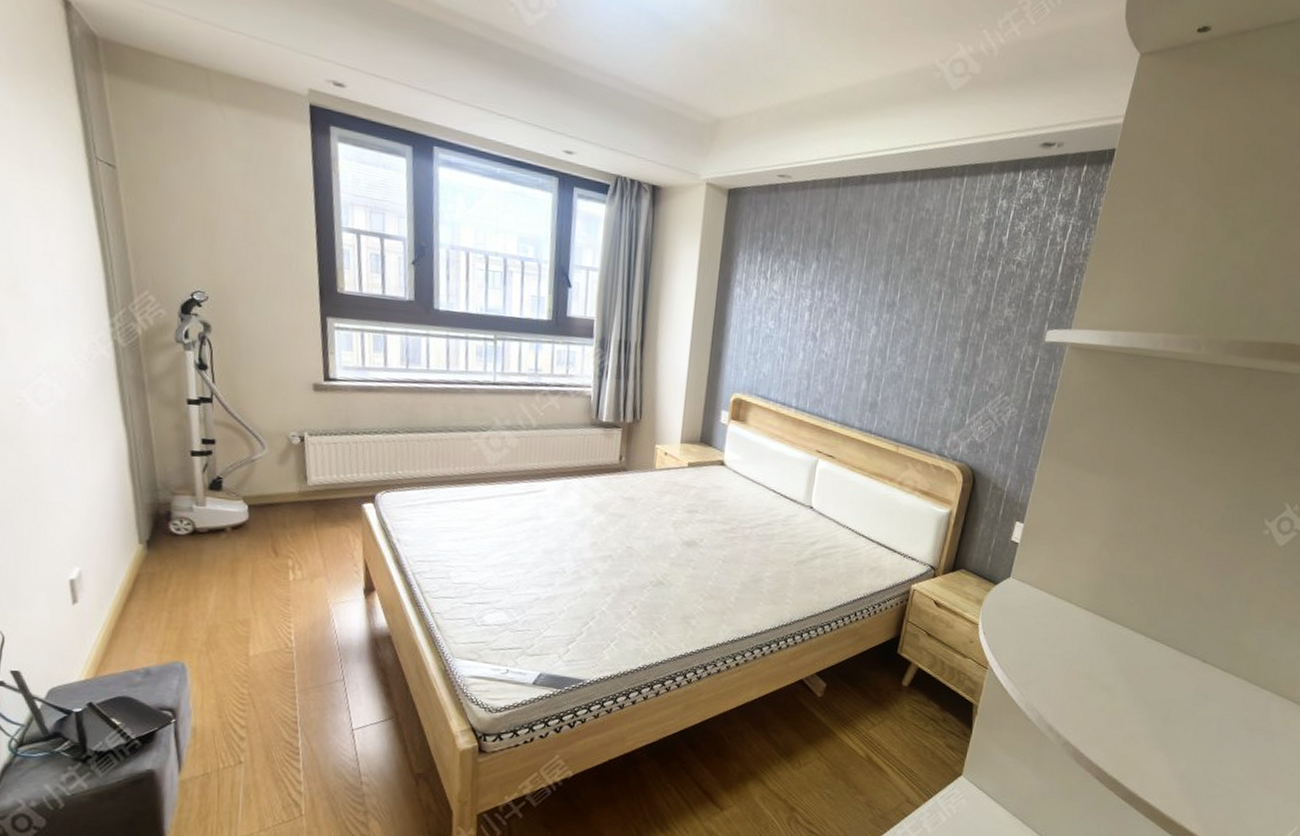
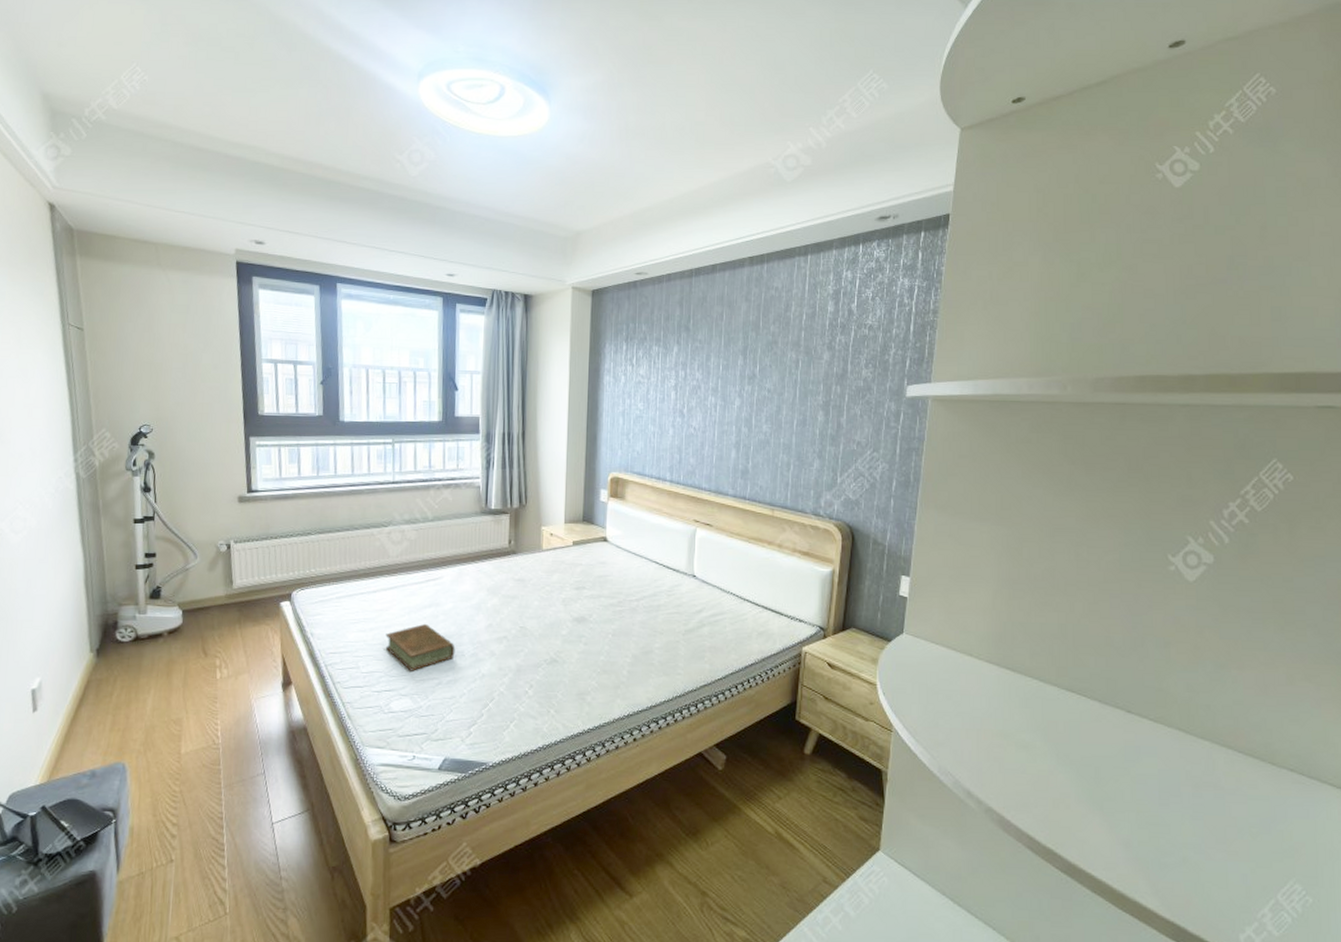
book: none [480,536,556,585] -> present [386,623,455,671]

